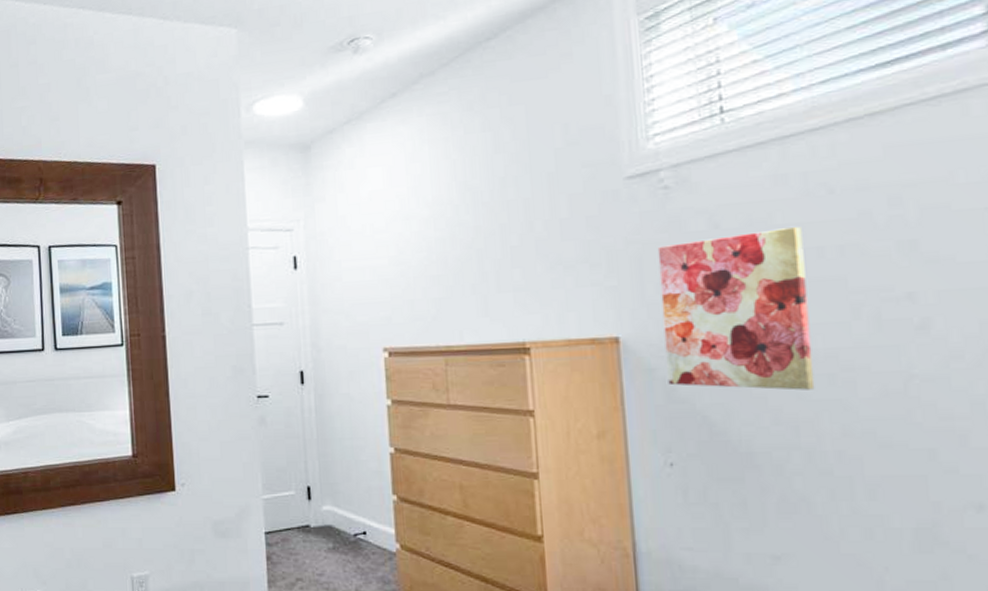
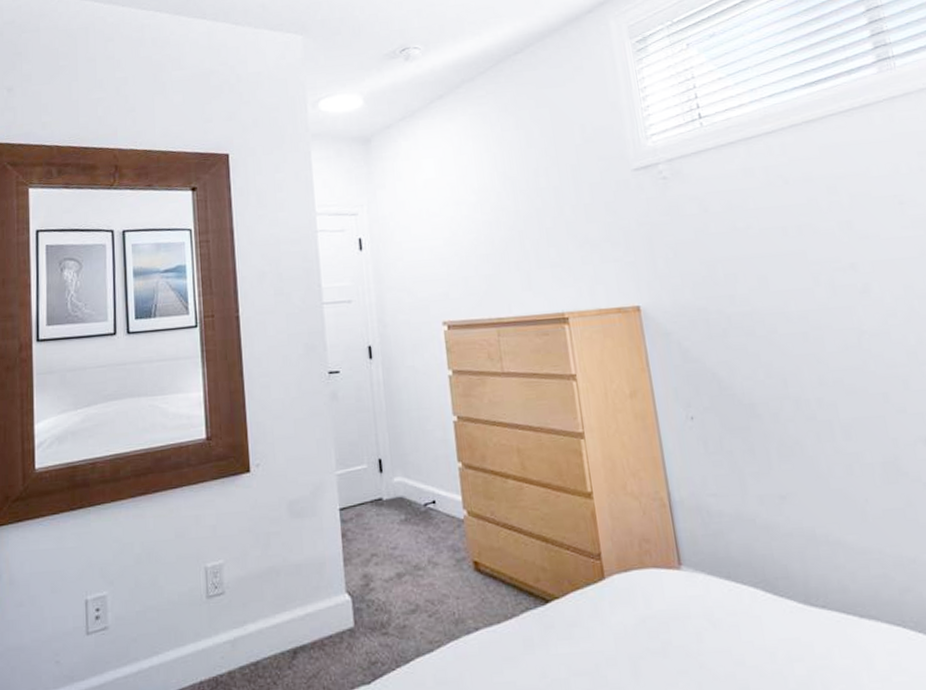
wall art: present [657,227,815,390] -> none [663,211,794,348]

